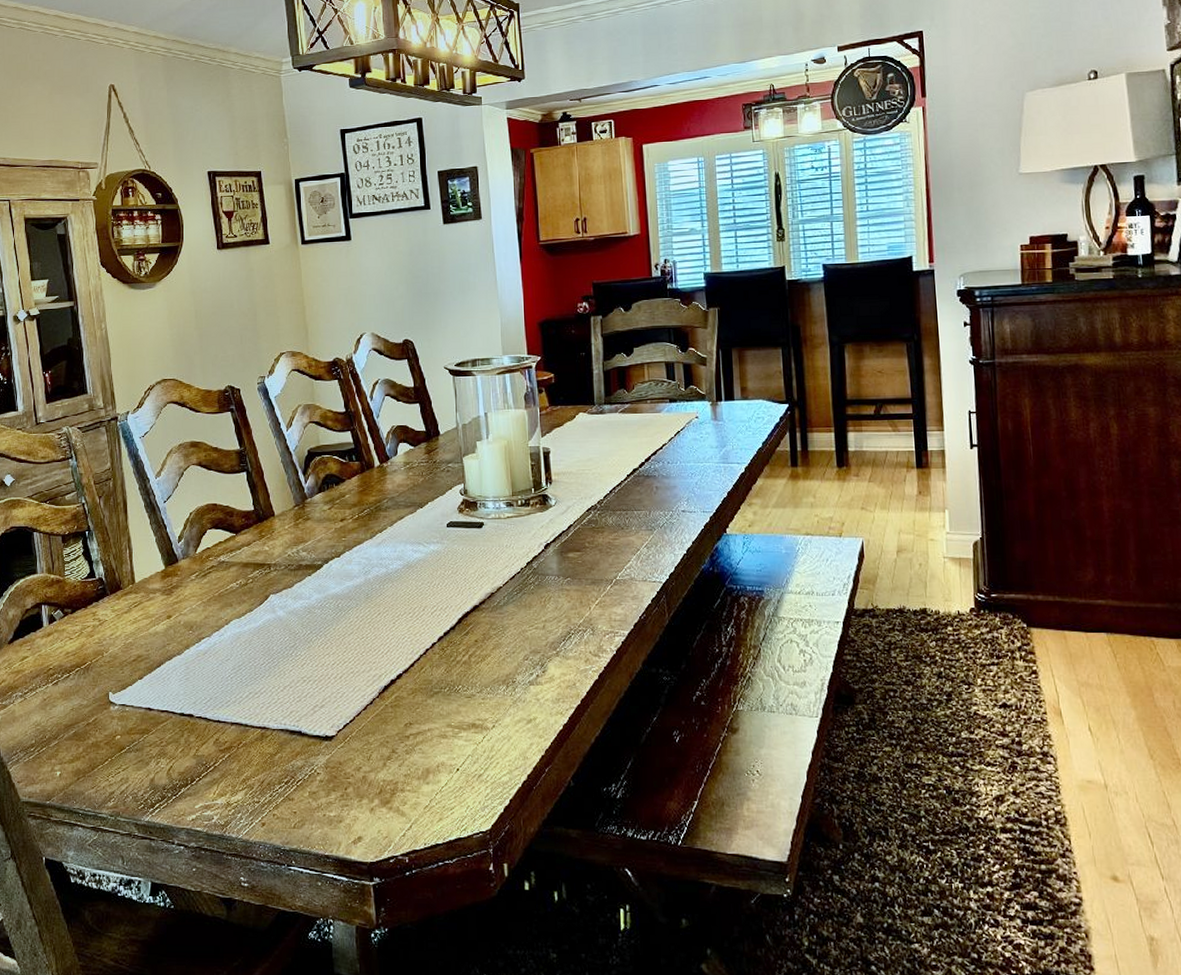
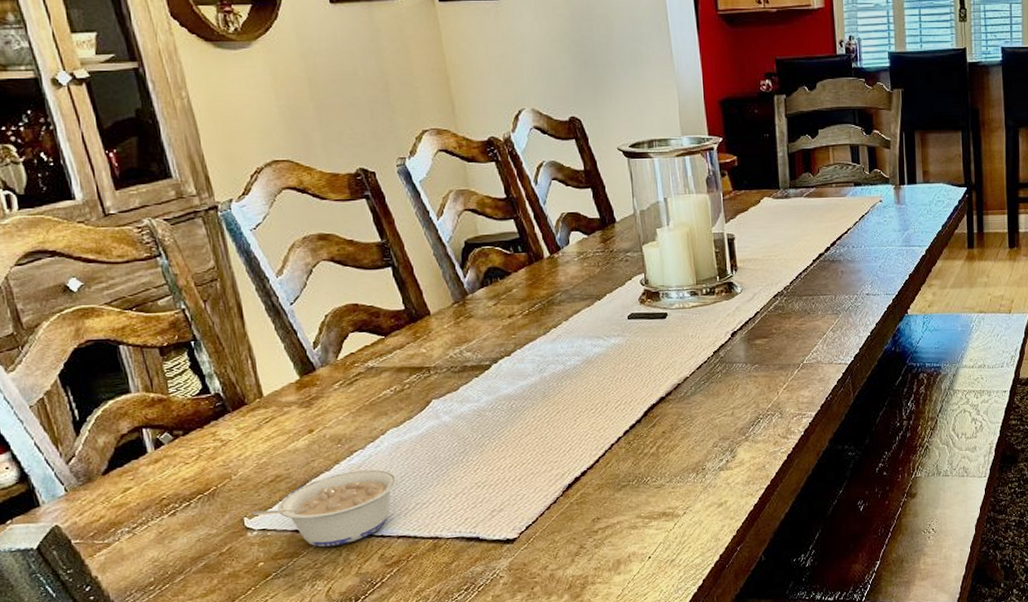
legume: none [115,657,236,726] -> present [251,469,399,547]

